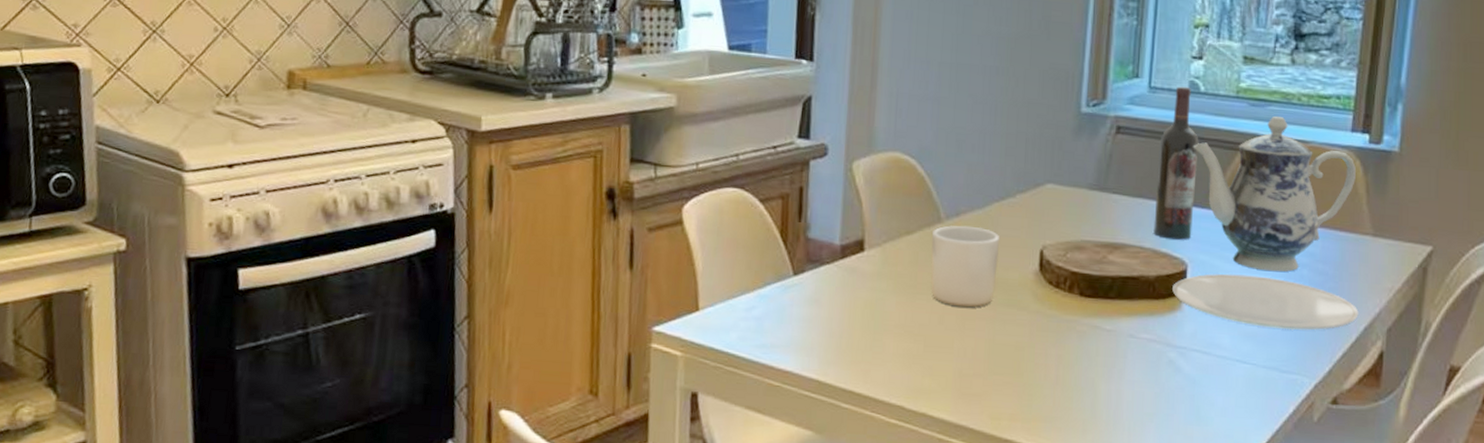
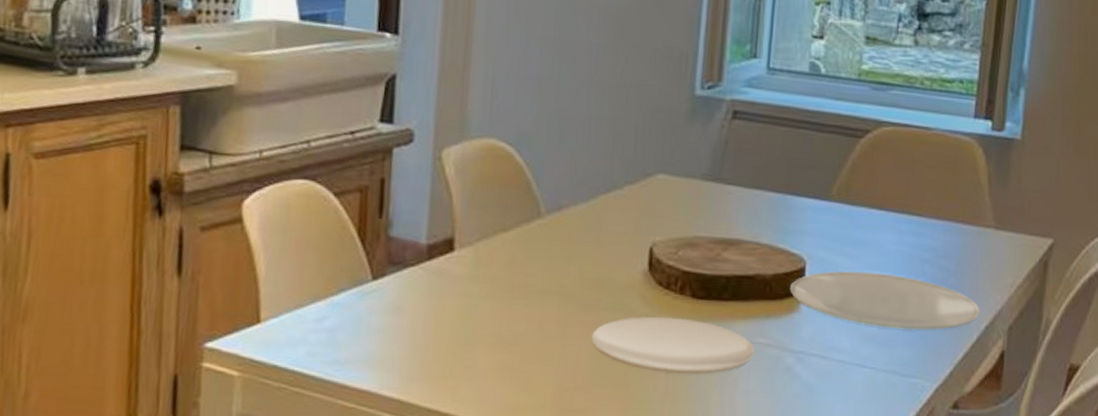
mug: present [930,225,1000,308] -> none [529,220,606,313]
plate: none [988,312,1140,366] -> present [591,316,756,375]
wine bottle: present [1153,86,1199,239] -> none [771,67,819,234]
teapot: present [1193,116,1356,272] -> none [812,100,978,269]

